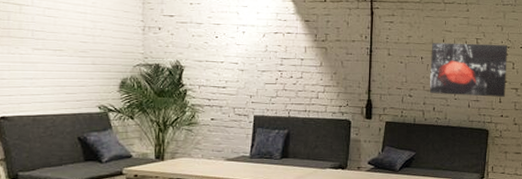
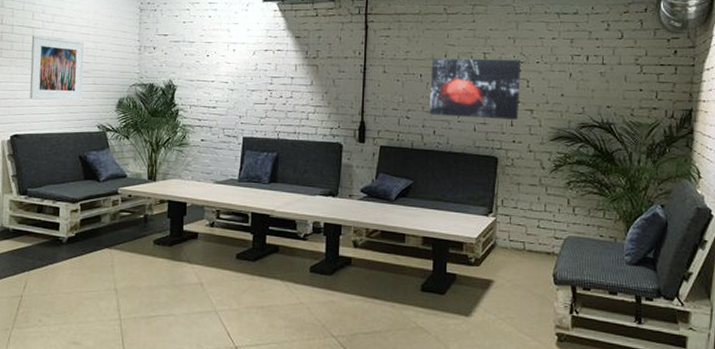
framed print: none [18,13,82,81] -> present [30,35,85,100]

